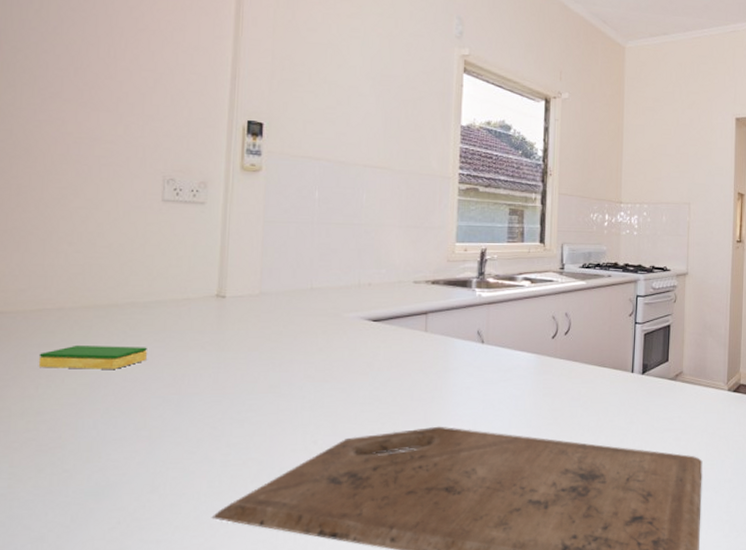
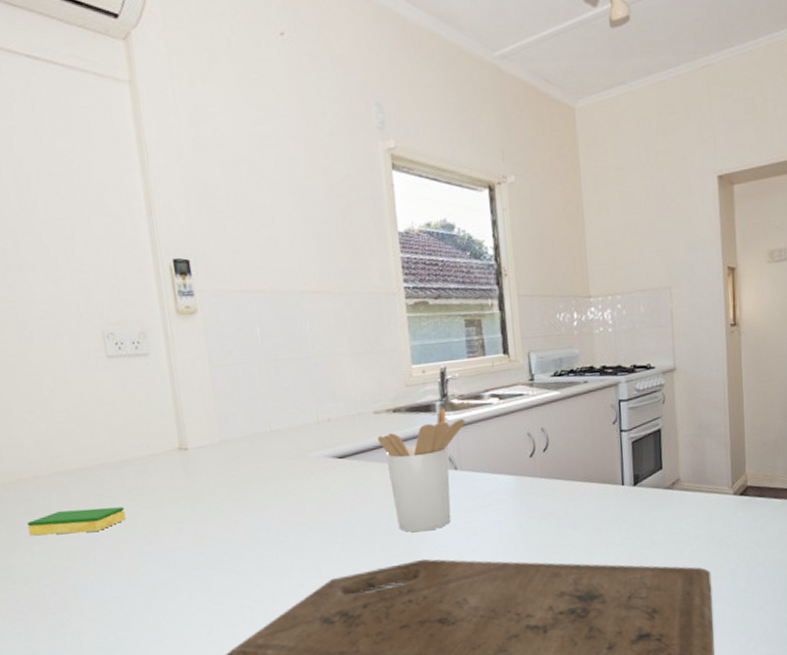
utensil holder: none [413,285,498,400] -> present [377,408,466,533]

